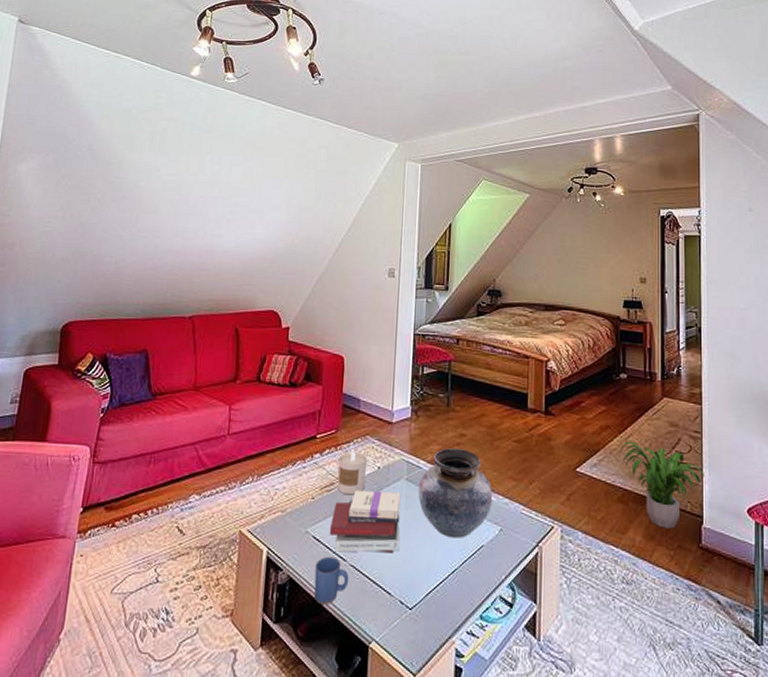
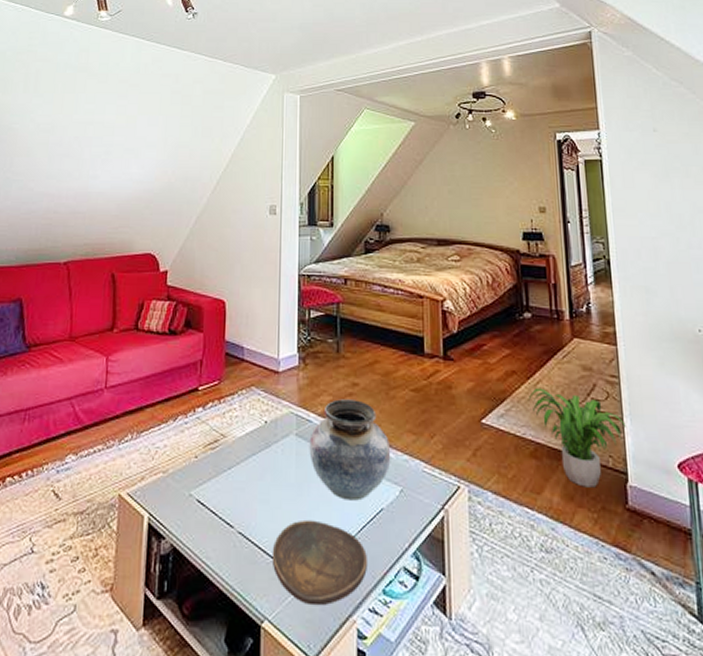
mug: present [314,556,349,604] -> none [199,522,237,577]
books: present [329,490,401,553] -> none [214,447,292,519]
candle: present [336,451,368,495] -> none [221,404,254,453]
decorative bowl: none [380,554,467,629] -> present [272,519,367,606]

